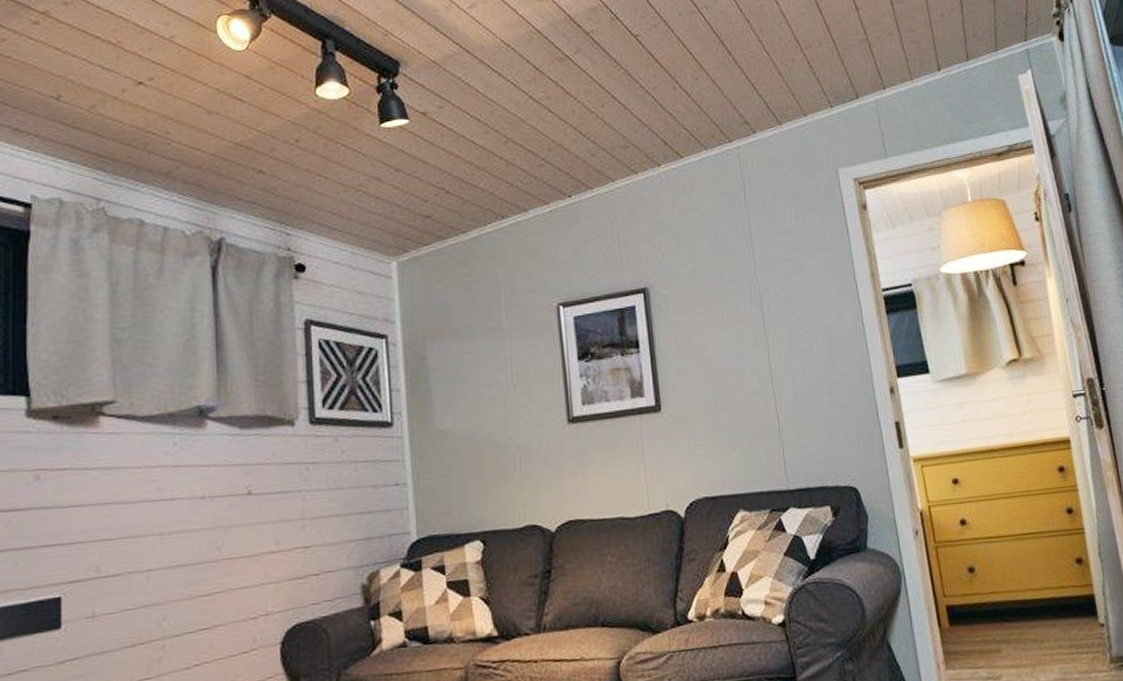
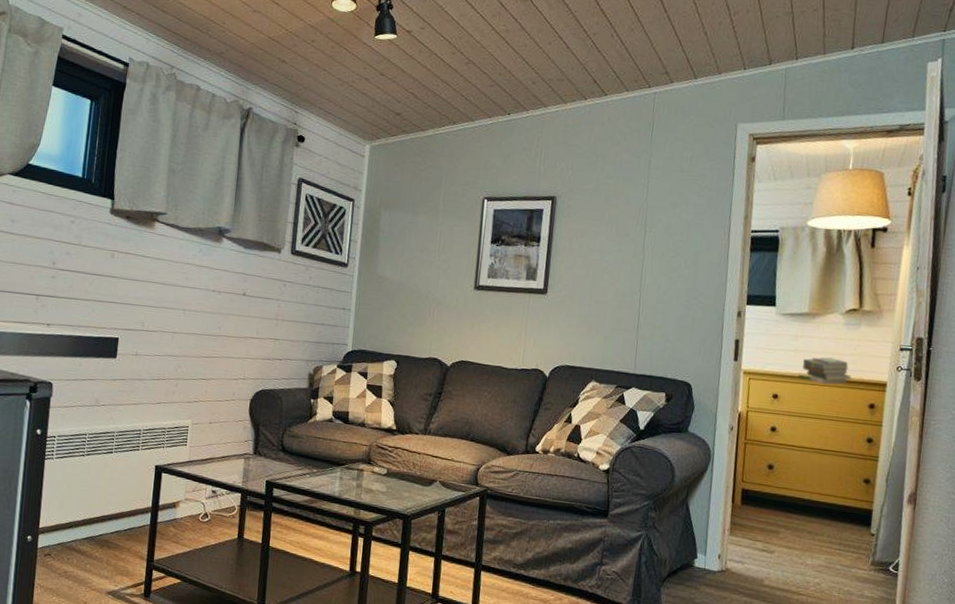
books: none [974,421,1032,456] -> present [798,356,852,385]

